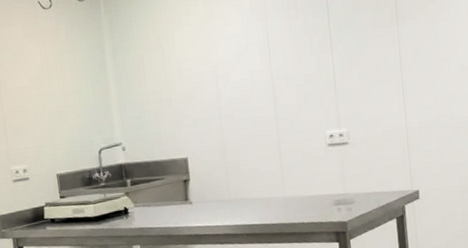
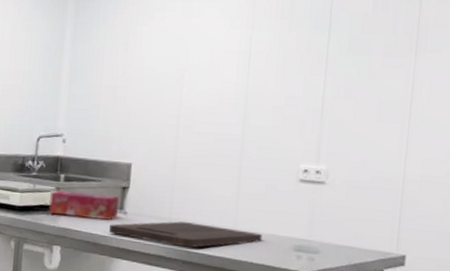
tissue box: none [121,189,184,218] -> present [48,190,119,220]
cutting board: none [179,196,308,224] -> present [109,221,263,248]

